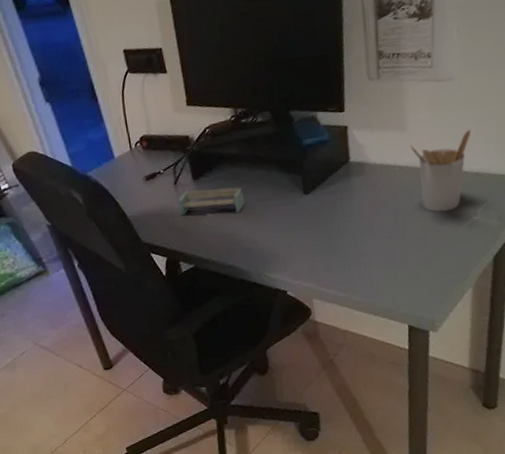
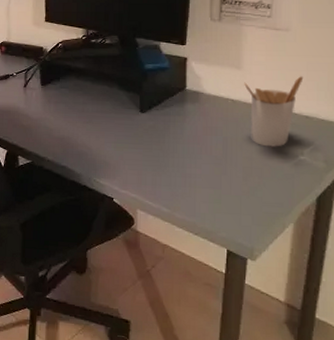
shelf: present [178,187,245,215] -> none [25,93,86,120]

